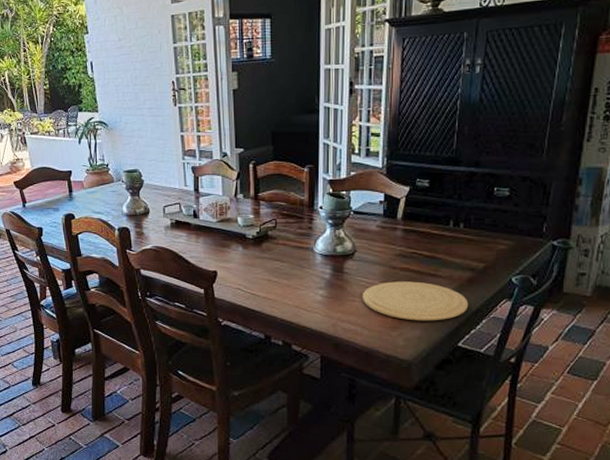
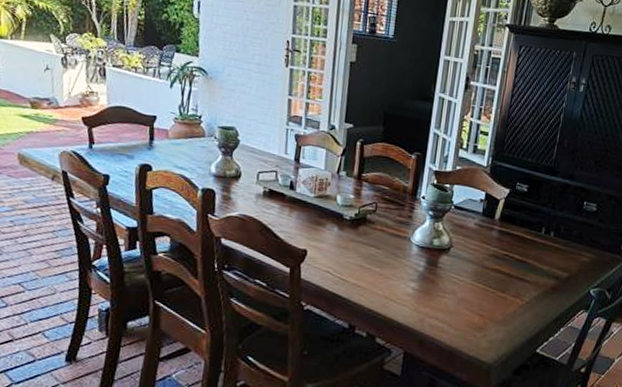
plate: present [362,281,469,321] -> none [452,281,550,325]

